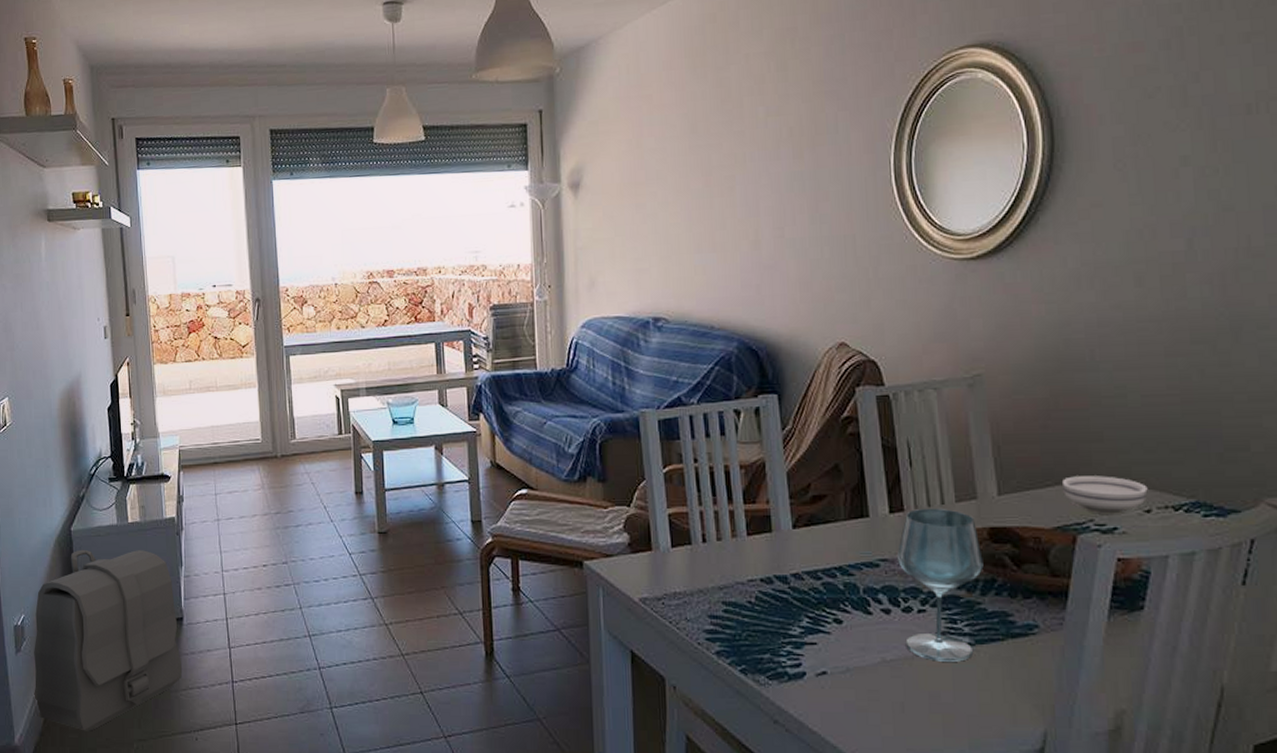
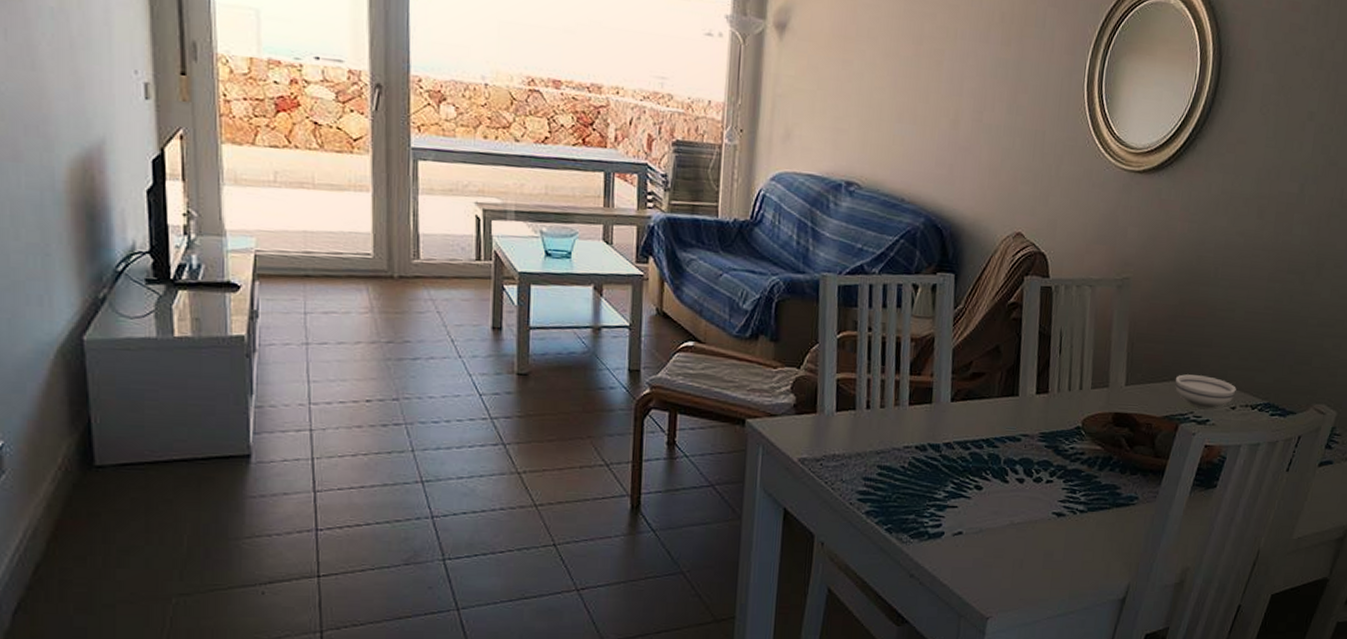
backpack: present [33,549,182,731] -> none [16,364,246,585]
wine glass: present [896,508,984,662] -> none [1032,392,1106,526]

